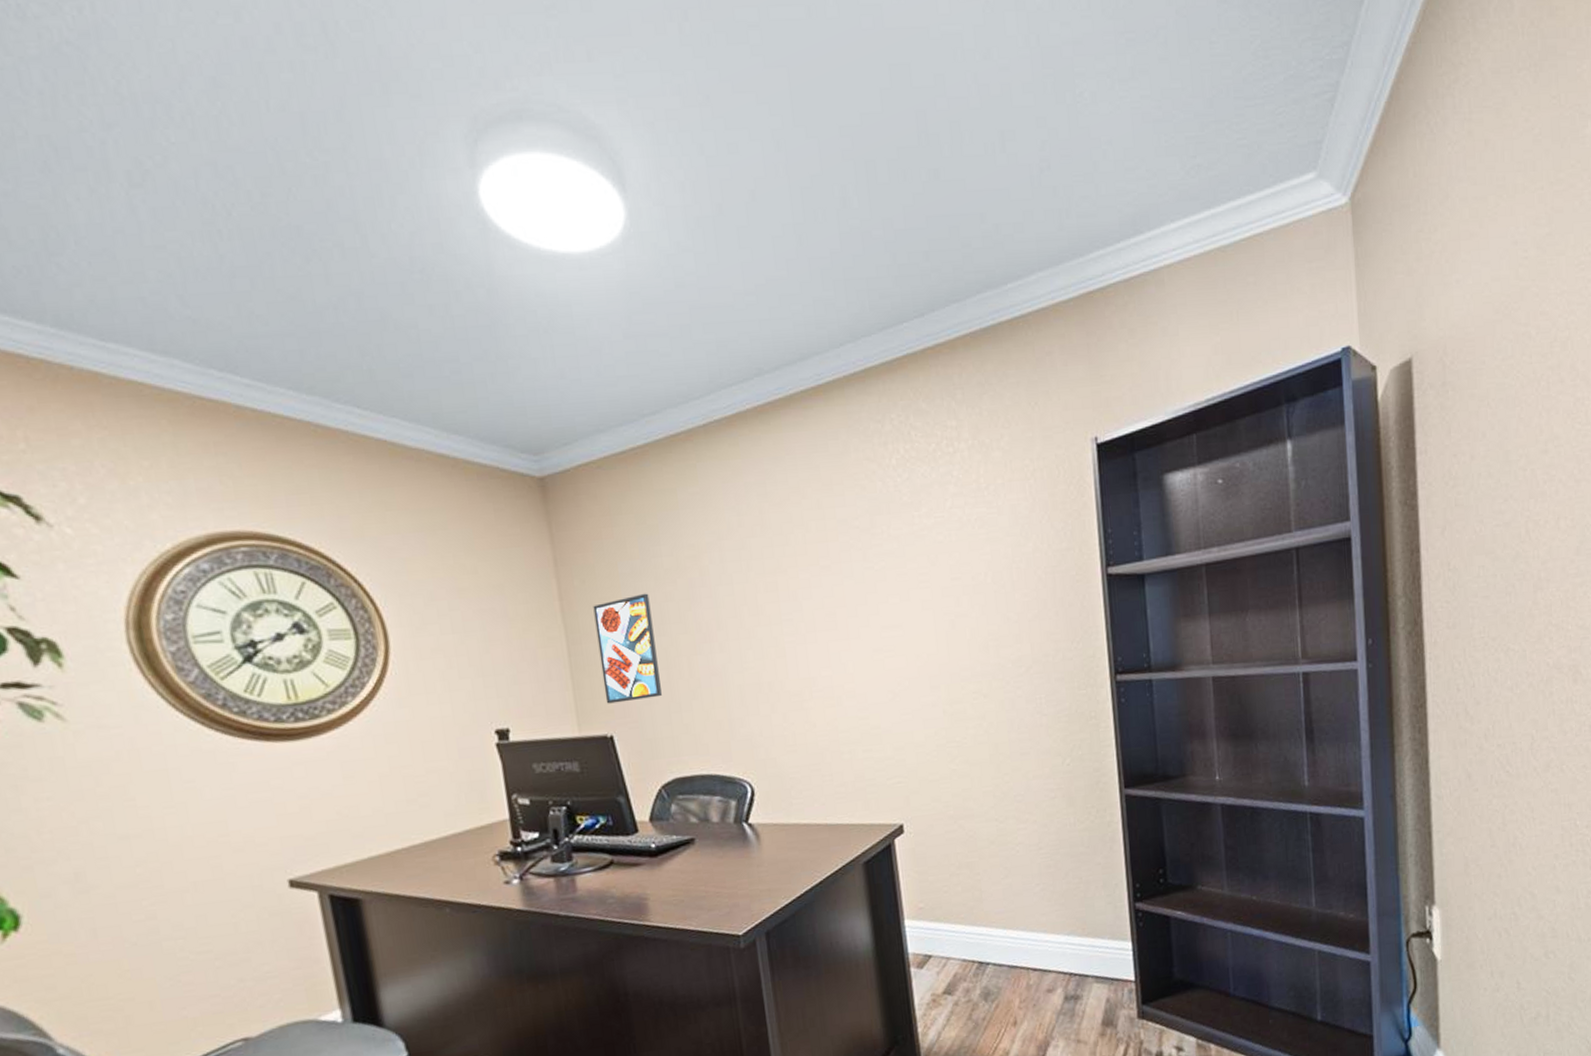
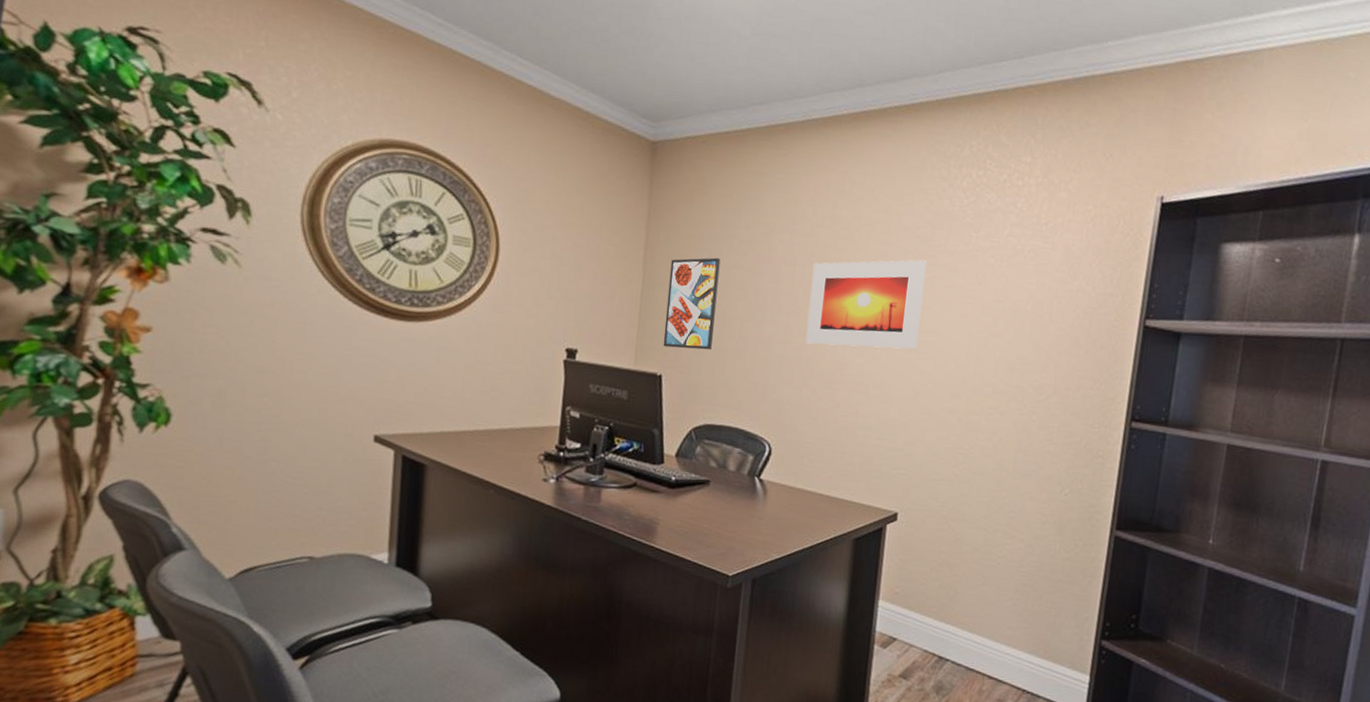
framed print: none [752,551,883,667] -> present [806,260,927,349]

